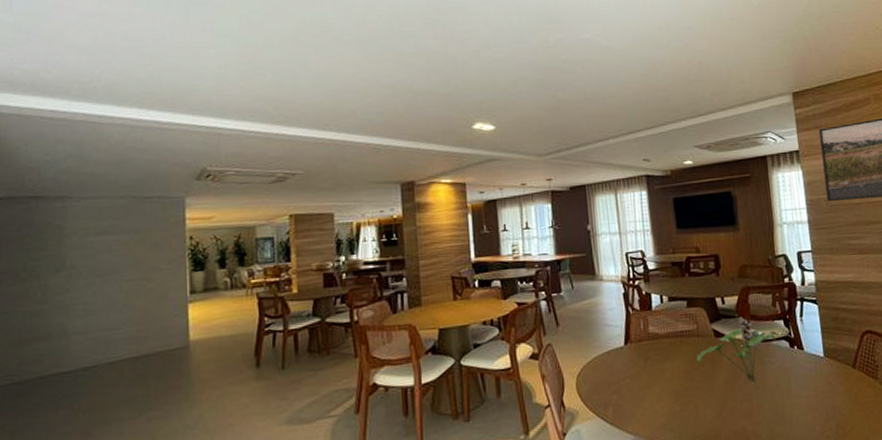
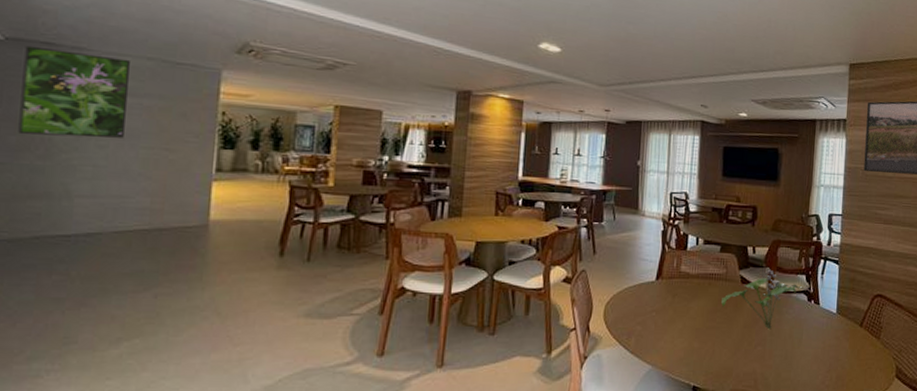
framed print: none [17,201,108,283] -> present [18,45,131,138]

